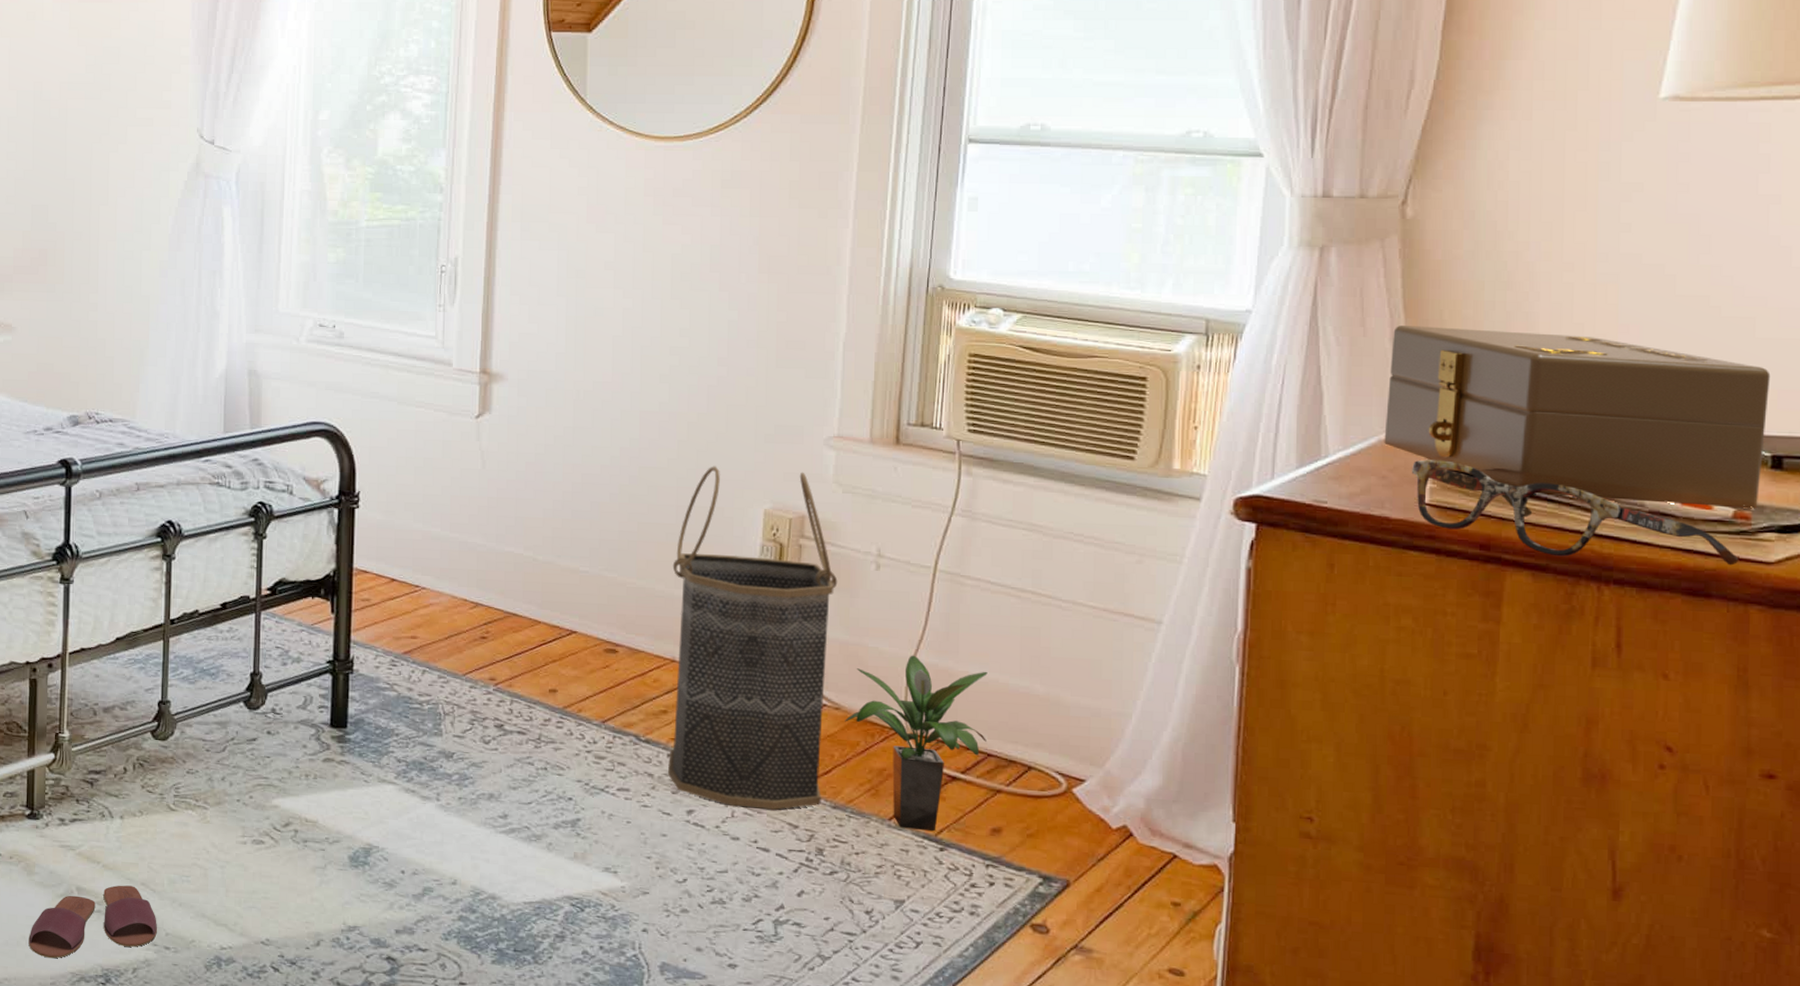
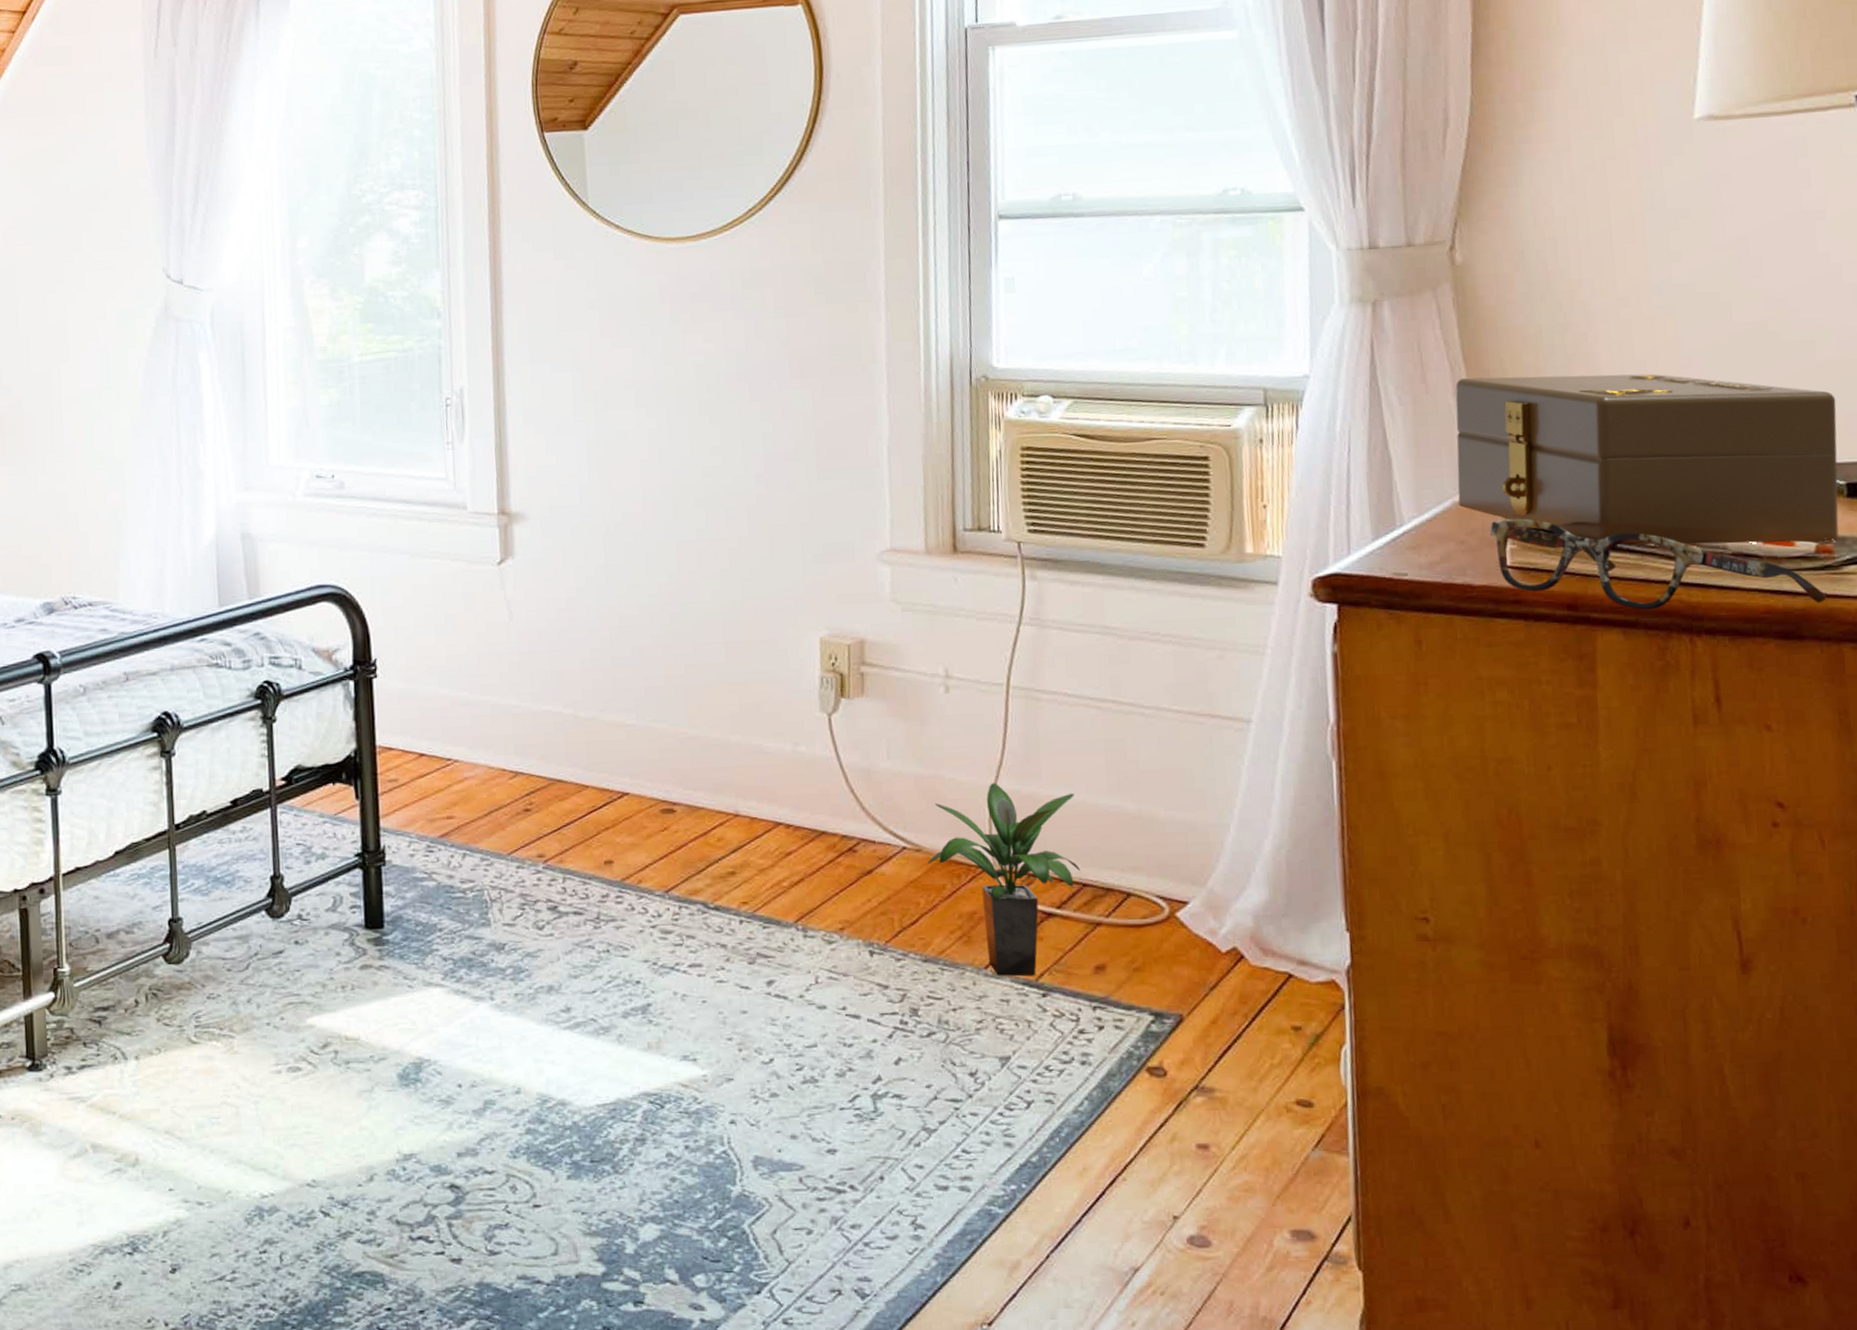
slippers: present [28,885,157,959] -> none [40,1136,187,1231]
basket: present [668,466,838,810] -> none [726,592,911,972]

